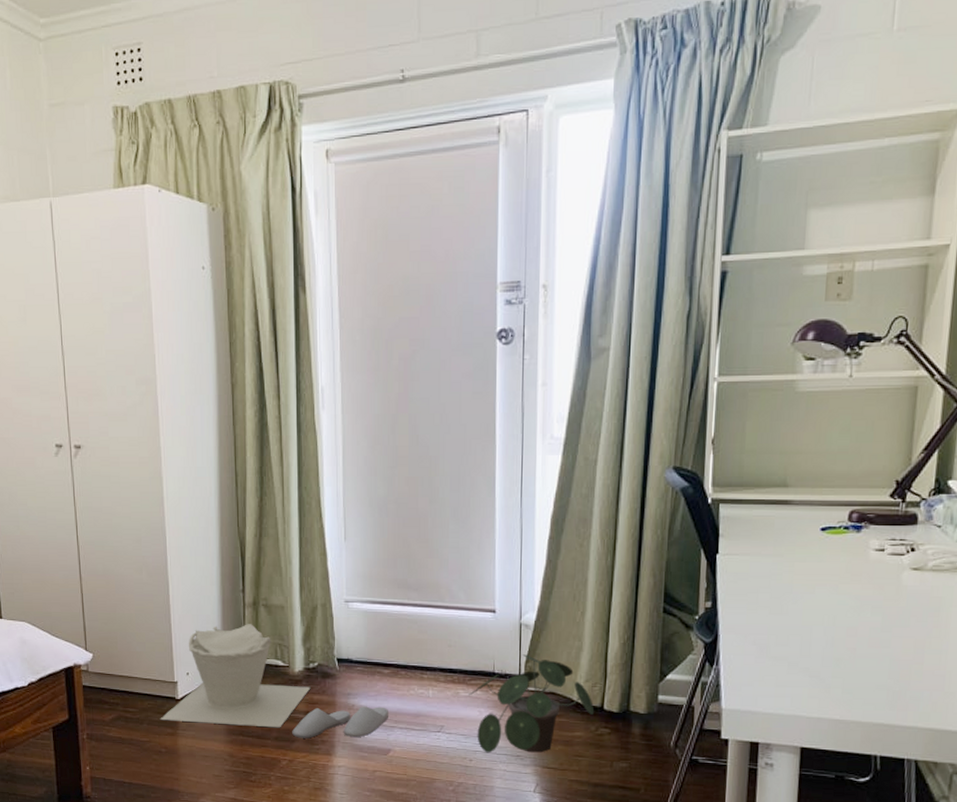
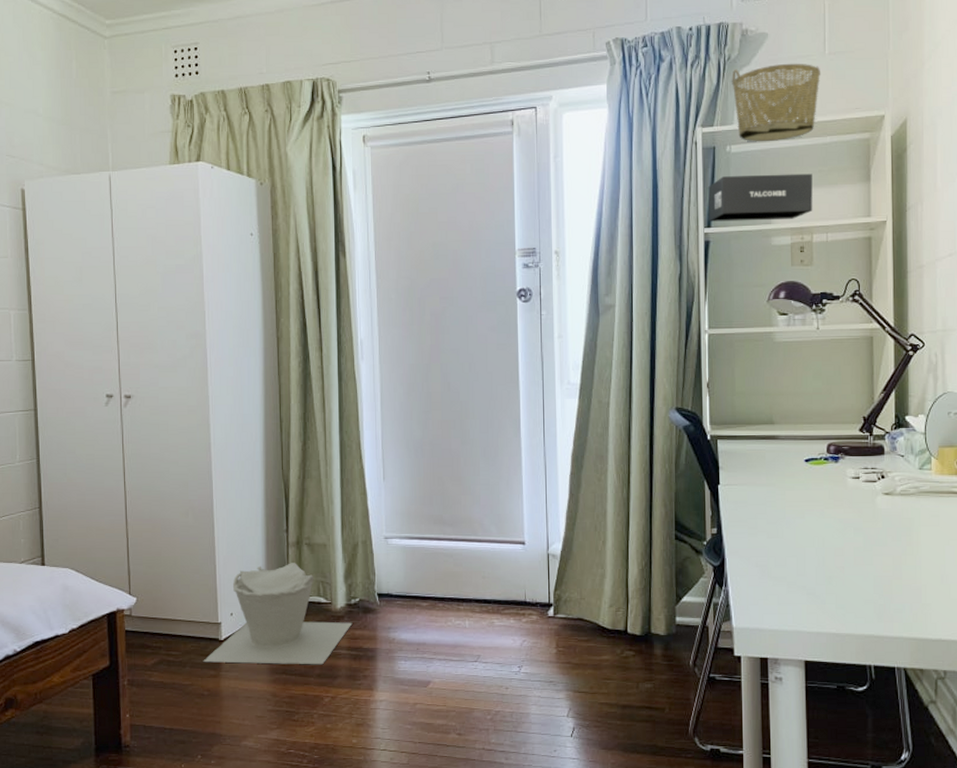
slippers: present [292,706,388,739] -> none [334,639,427,674]
potted plant: present [467,654,595,753] -> none [501,583,619,681]
box: none [728,186,862,248] -> present [708,173,813,222]
basket: none [769,43,885,147] -> present [732,63,821,142]

